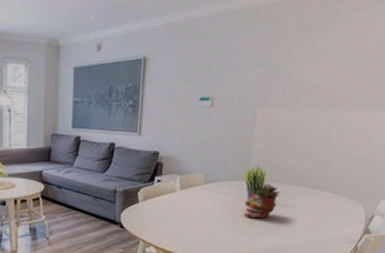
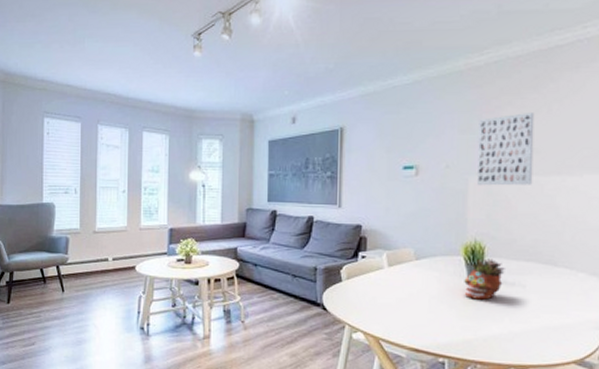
wall art: none [264,50,321,119] -> present [477,113,535,186]

